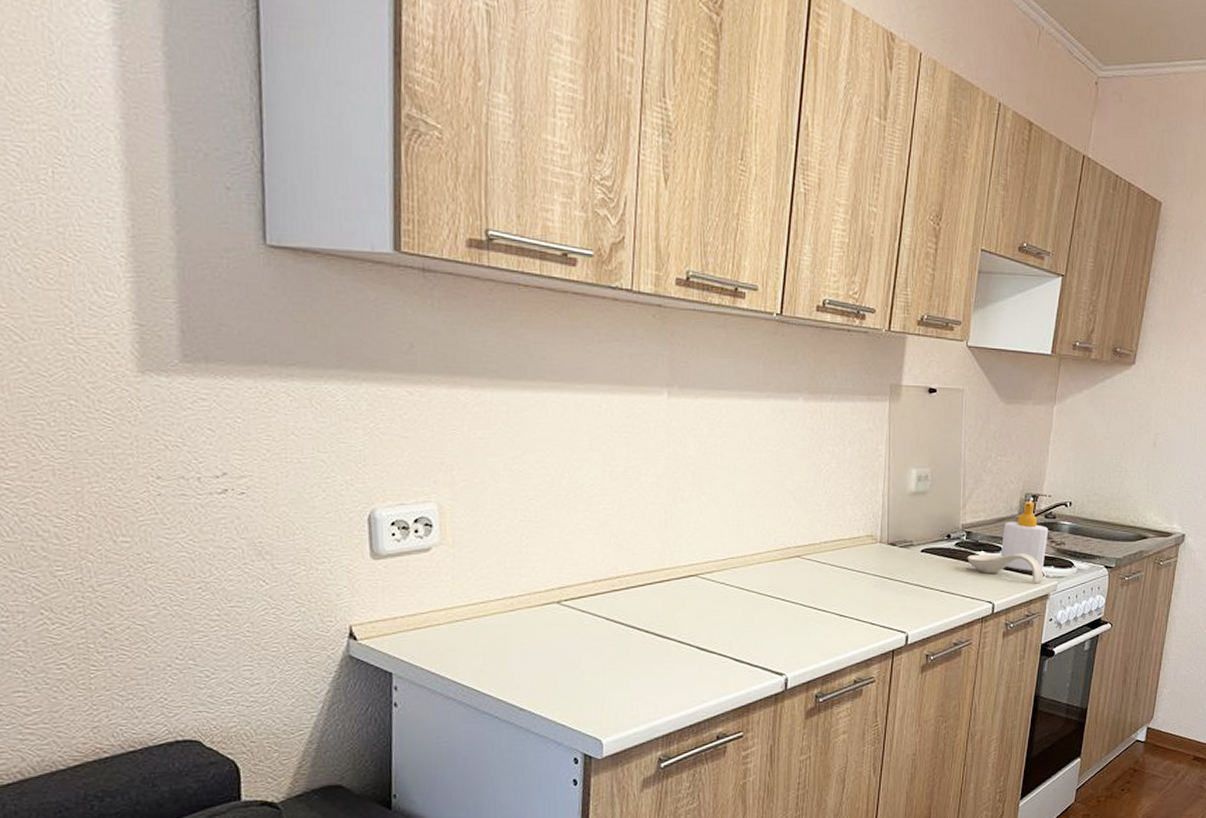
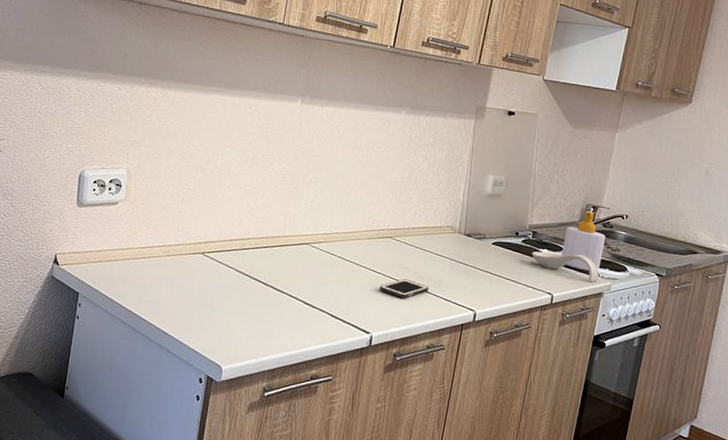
cell phone: none [790,605,850,628] -> present [379,279,429,298]

